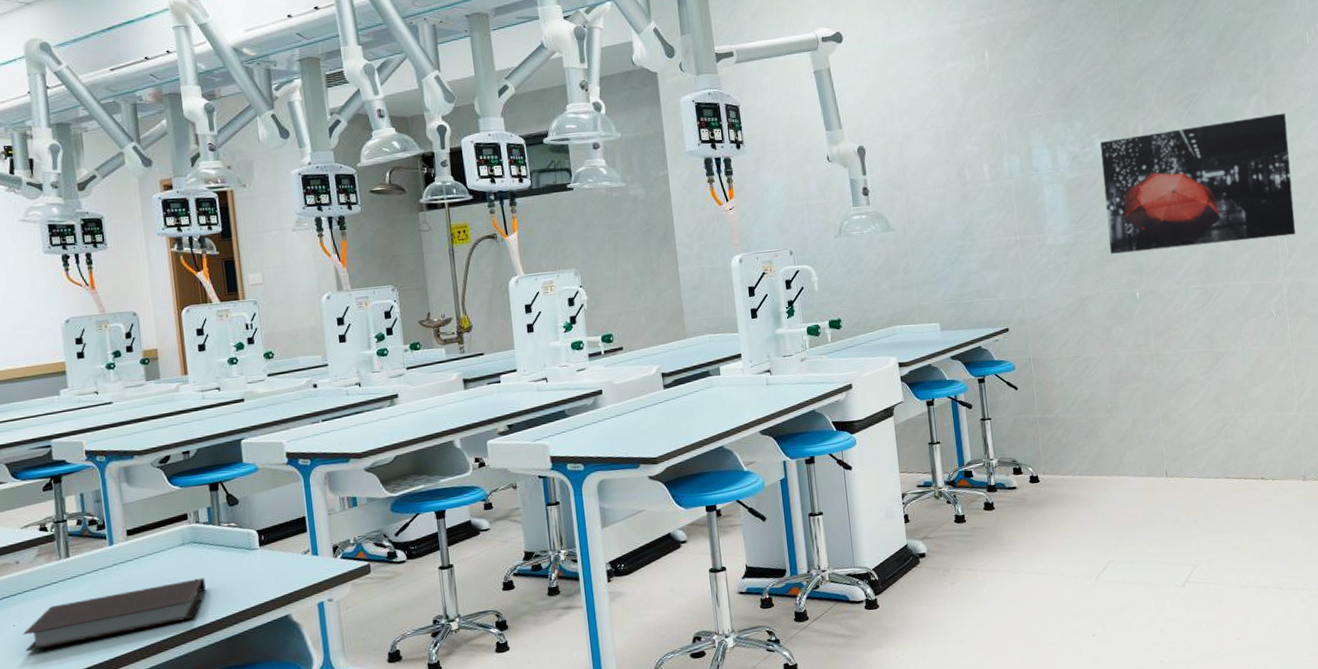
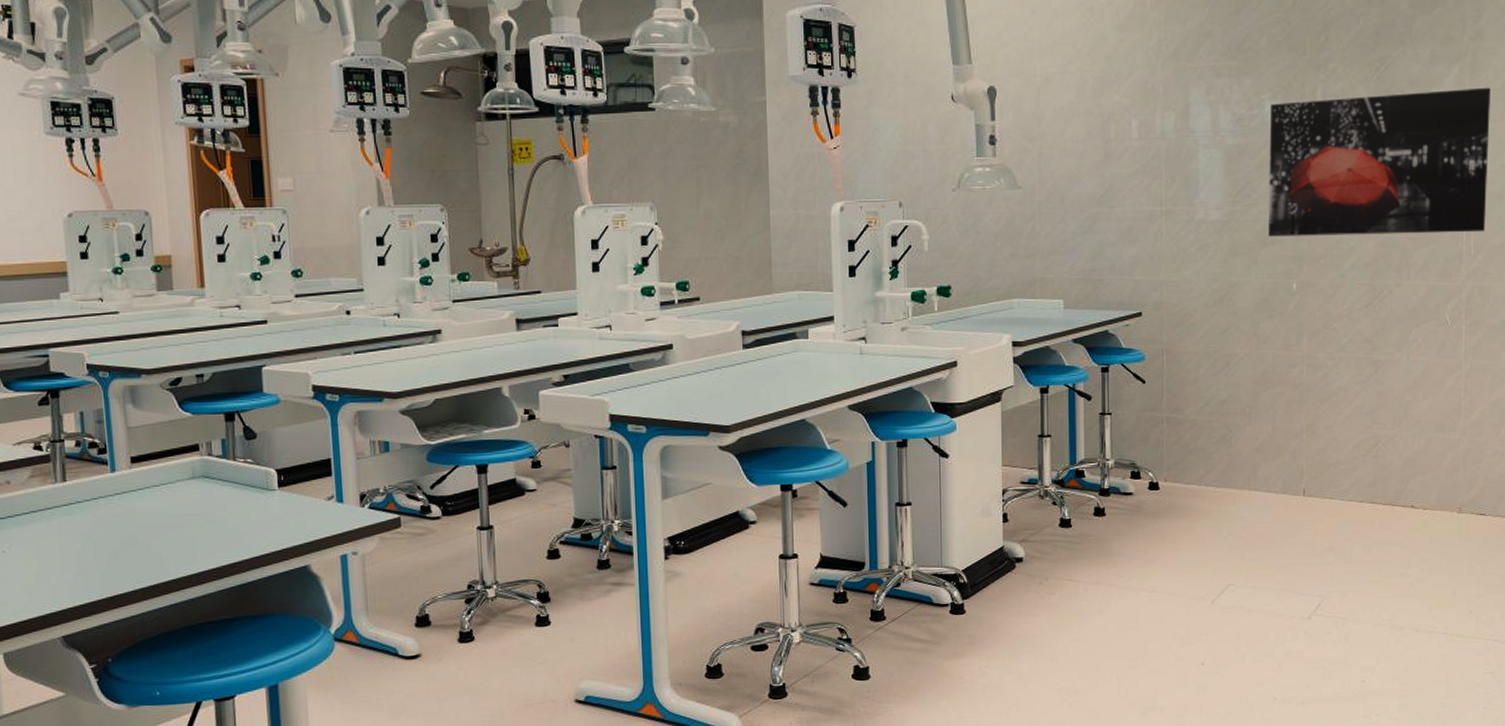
notebook: present [23,578,206,651] -> none [13,517,217,580]

